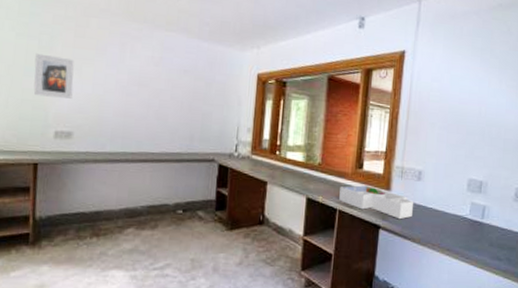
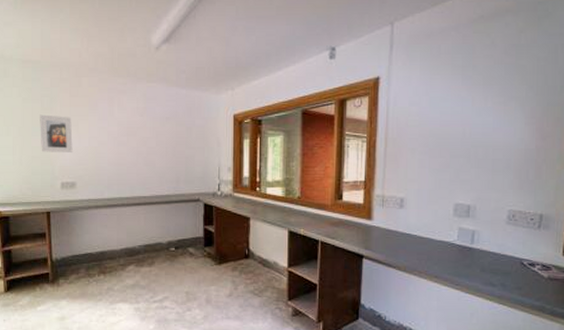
desk organizer: present [339,184,414,220] -> none [320,215,397,248]

